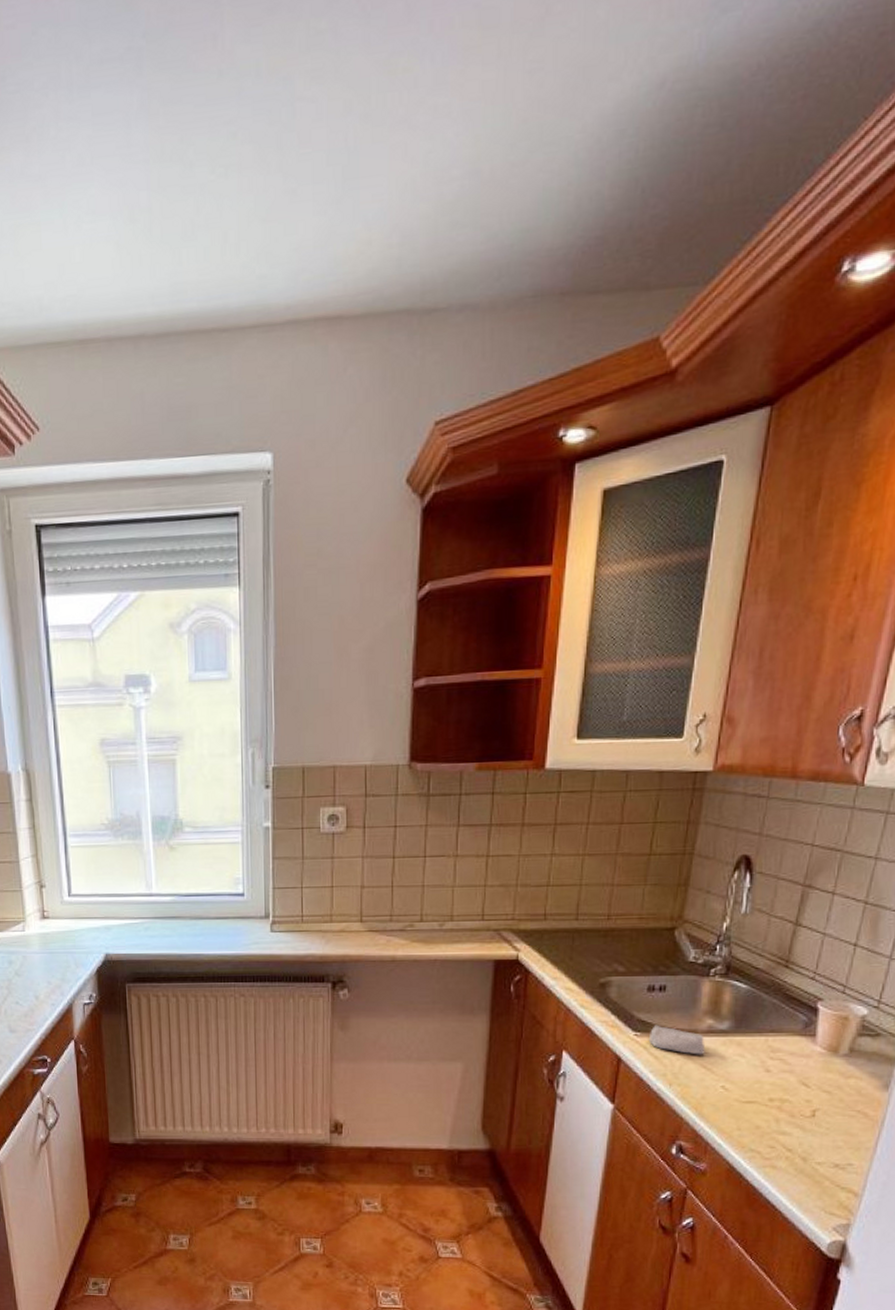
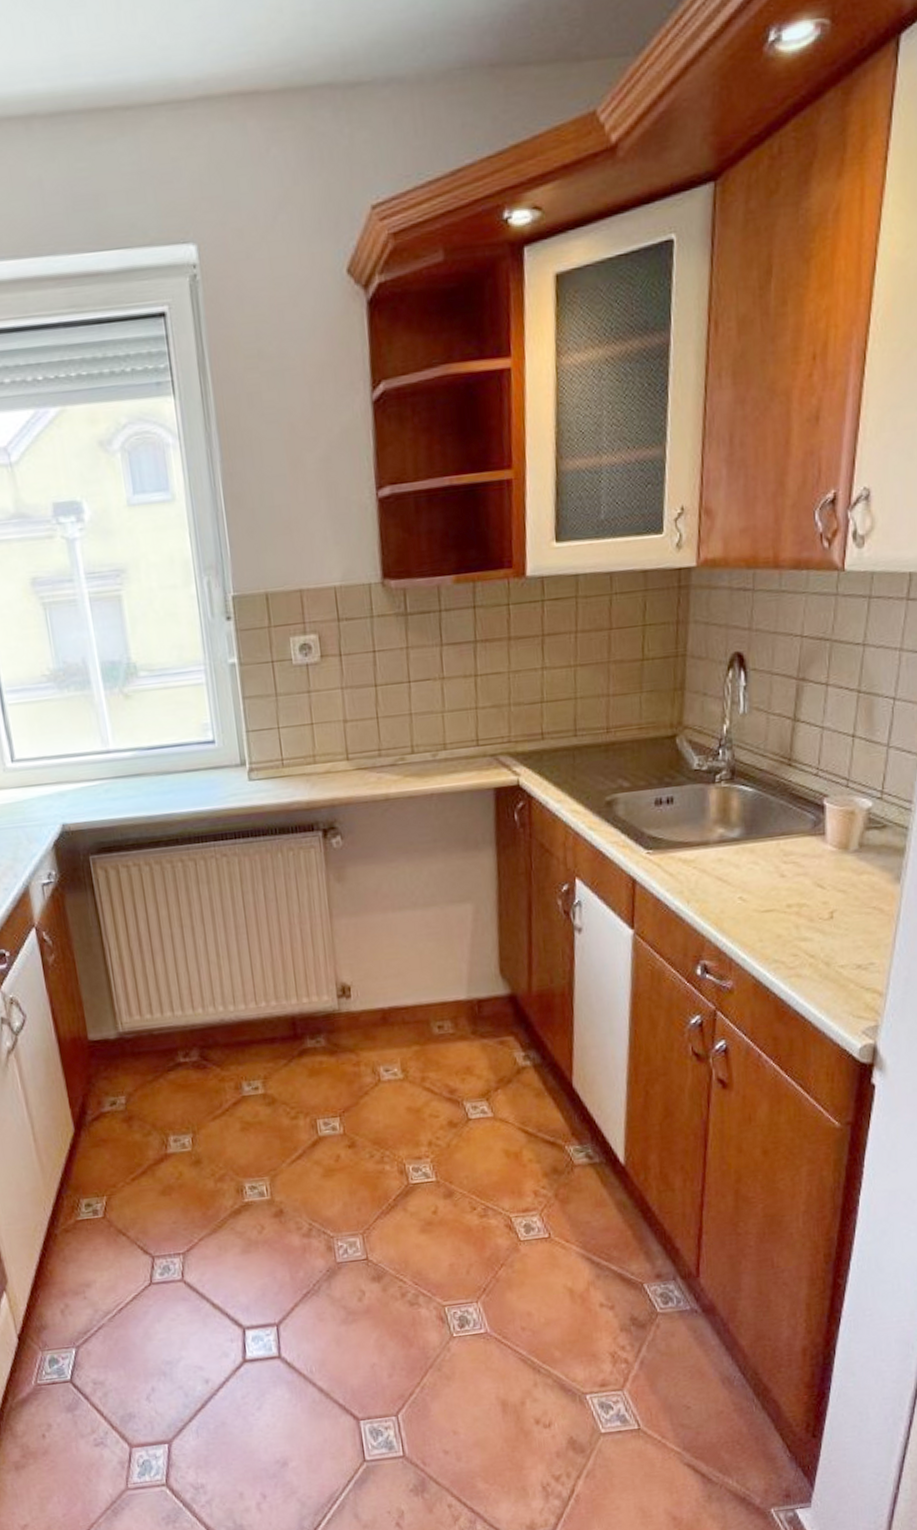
soap bar: present [649,1025,706,1055] -> none [662,839,719,868]

